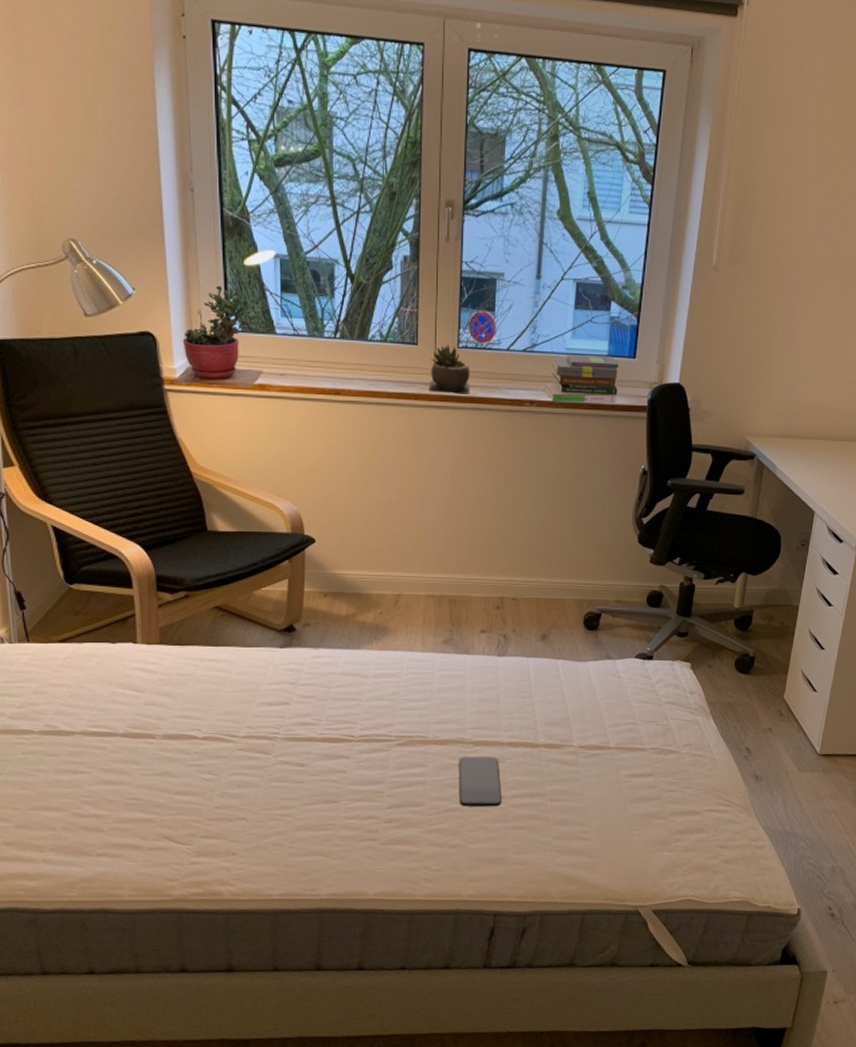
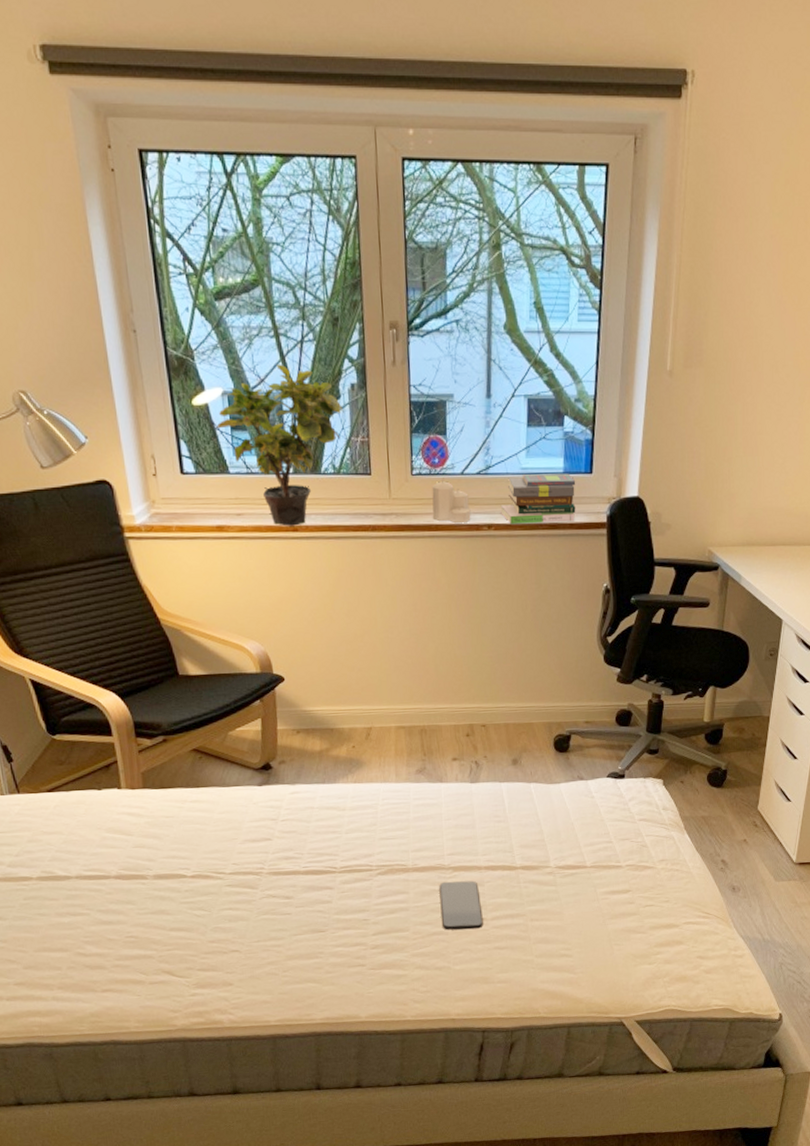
succulent plant: present [173,285,263,387] -> none [133,427,220,531]
potted plant: none [266,232,395,390] -> present [216,364,344,526]
succulent plant: present [428,344,470,394] -> none [385,472,427,523]
candle: none [475,352,514,398] -> present [432,477,471,524]

